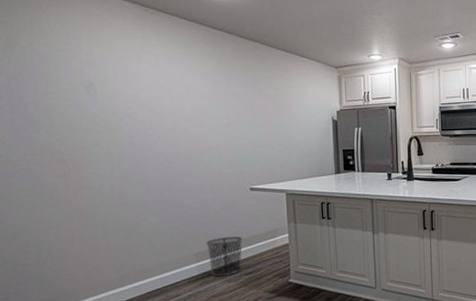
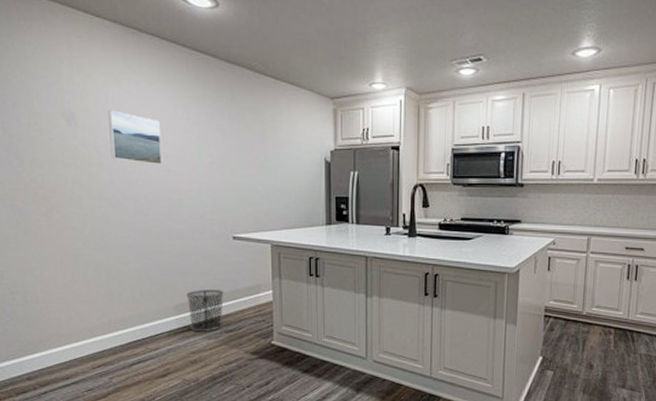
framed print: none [128,79,182,127] -> present [108,110,163,165]

